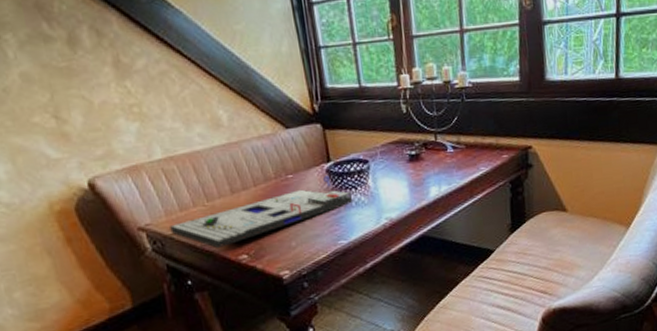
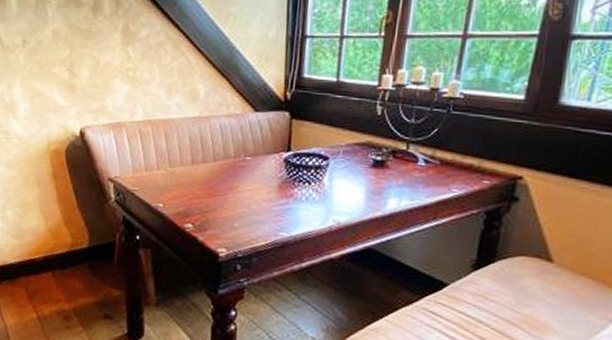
board game: present [170,175,354,249] -> none [133,165,305,213]

